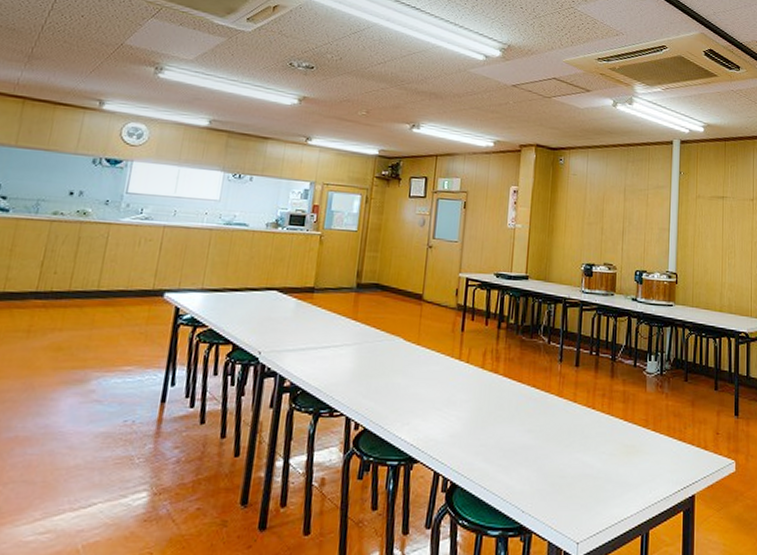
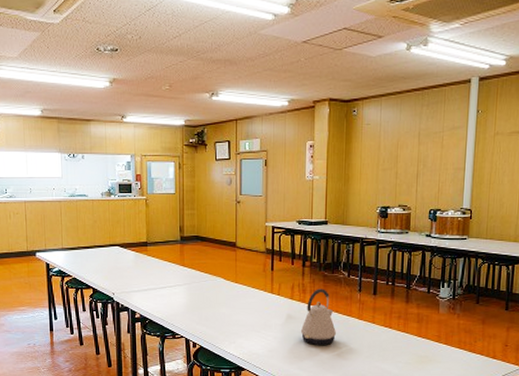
kettle: none [490,356,532,431] -> present [300,289,336,346]

